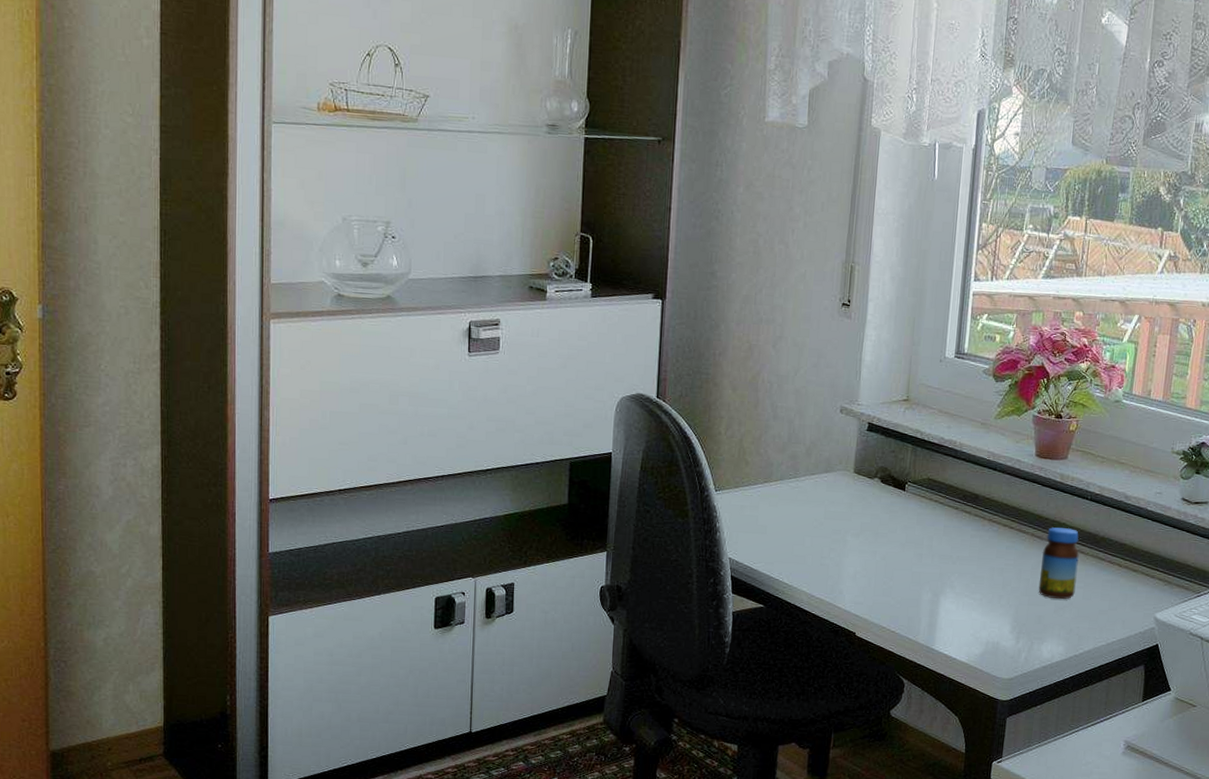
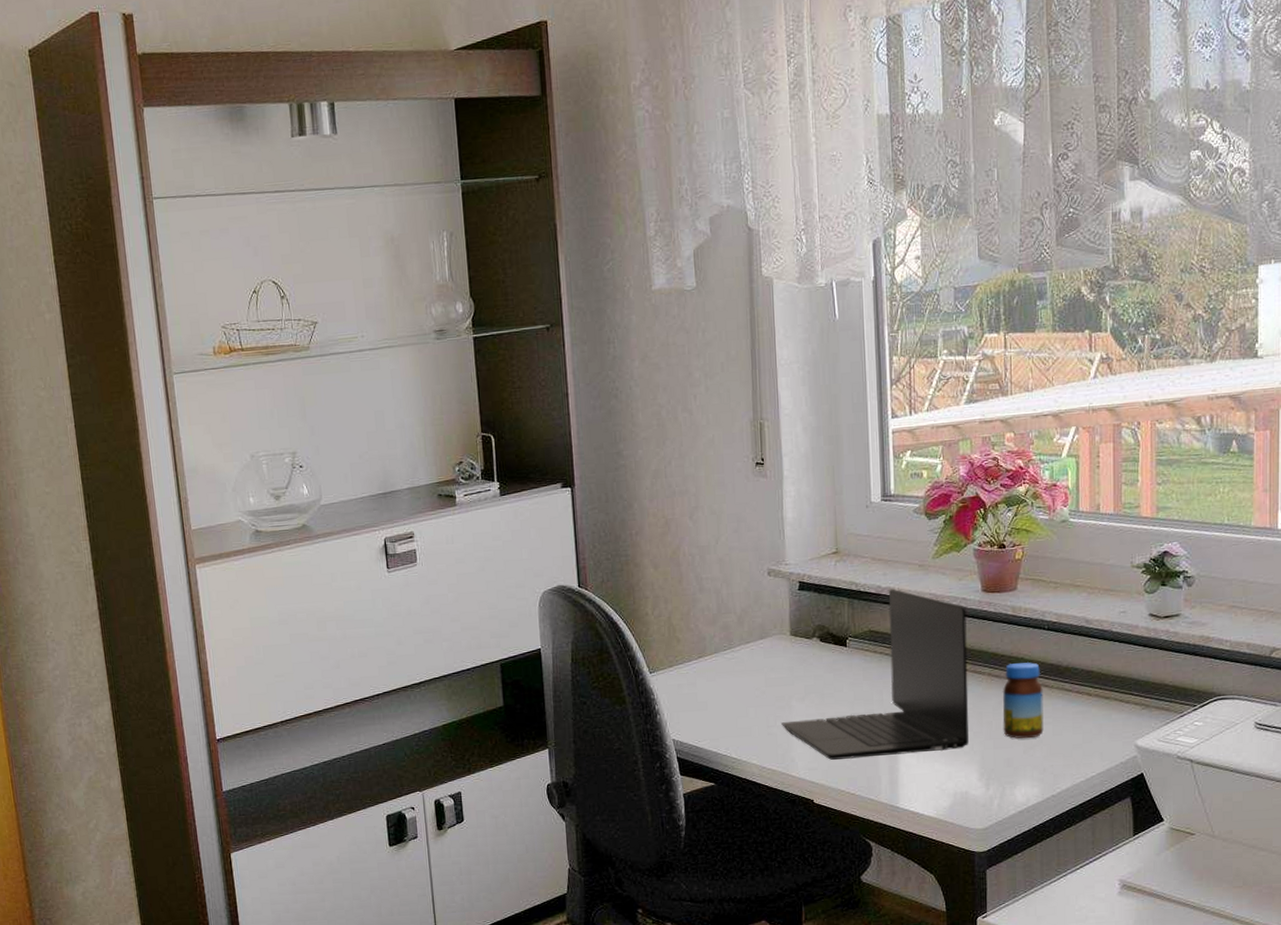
laptop: none [835,441,1019,602] -> present [781,588,969,760]

